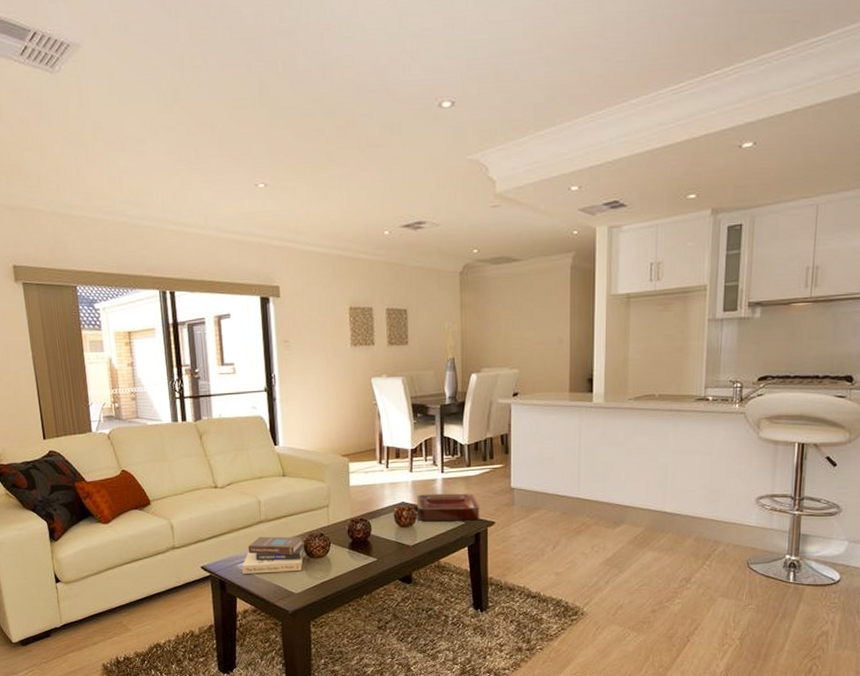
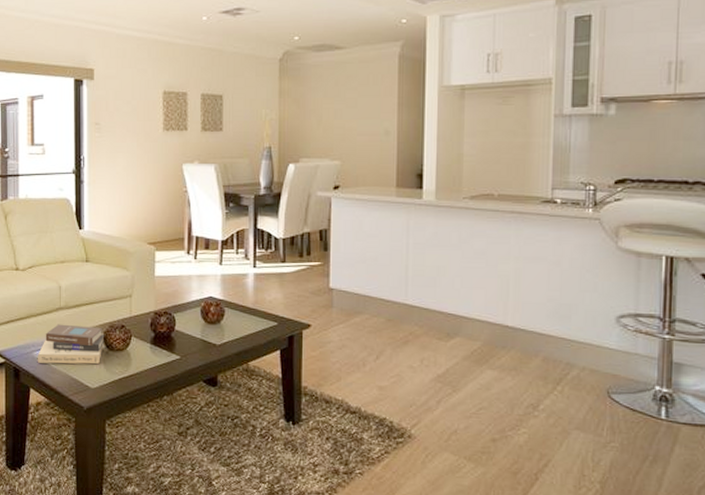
decorative tray: present [416,493,480,522] -> none [225,289,295,322]

